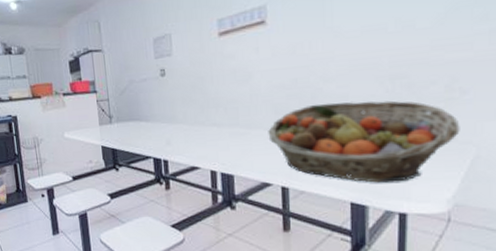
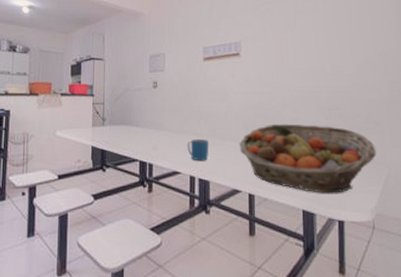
mug: none [205,129,231,154] -> present [187,138,208,161]

